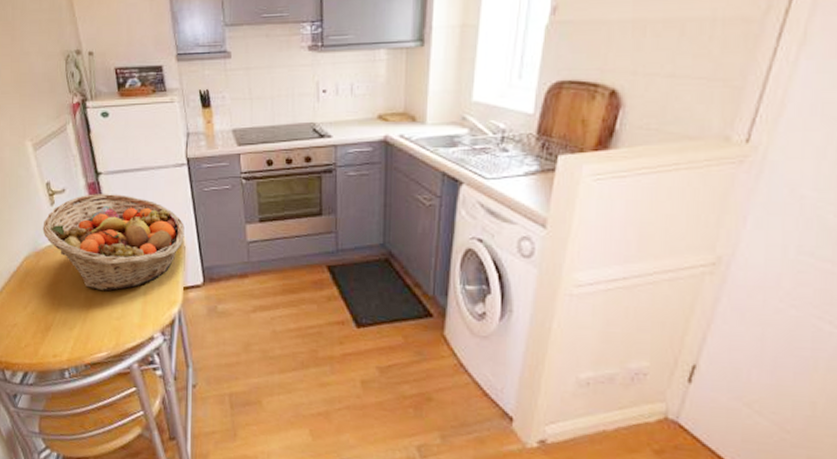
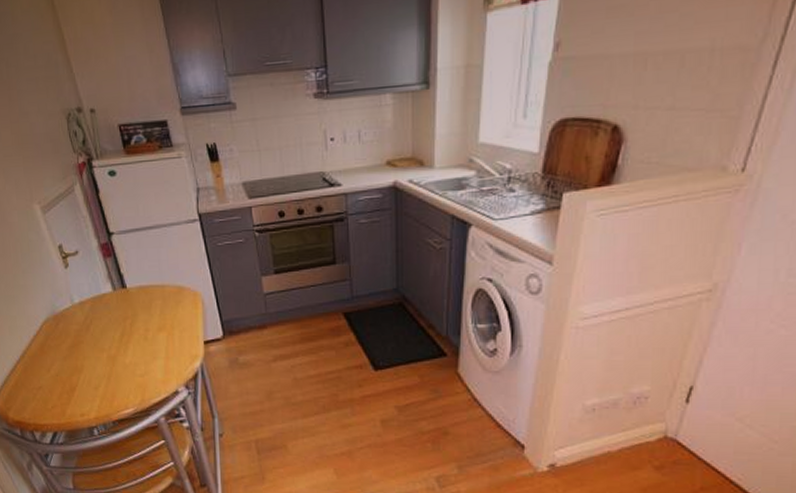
fruit basket: present [42,194,185,292] -> none [59,253,202,350]

